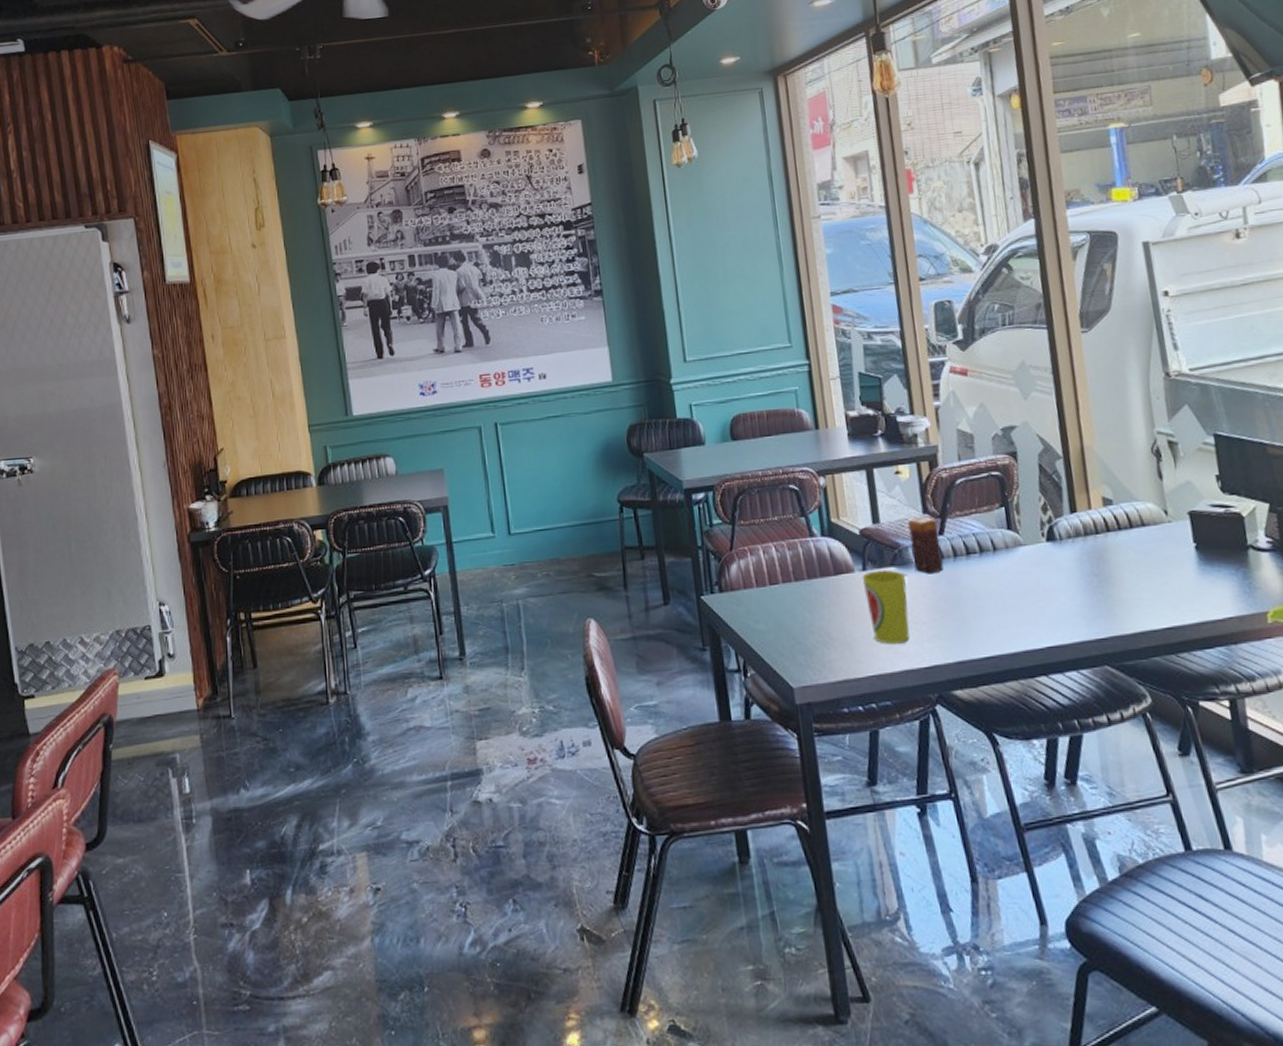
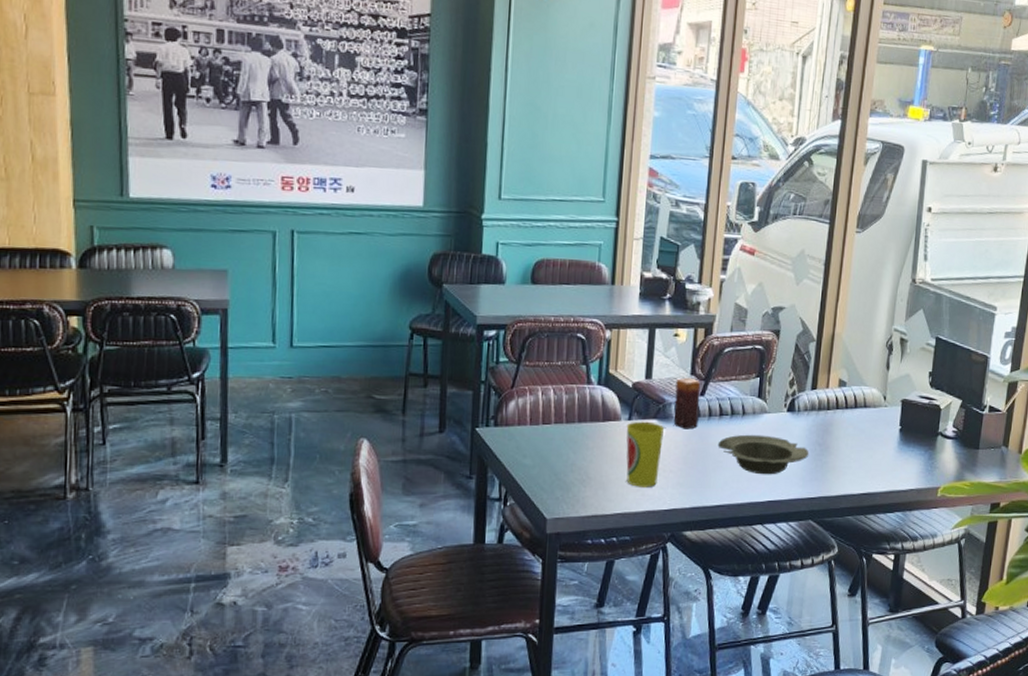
bowl: none [971,571,1086,617] -> present [717,434,809,475]

